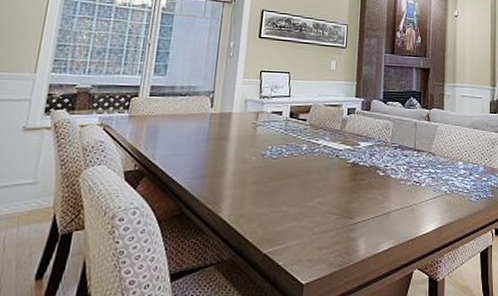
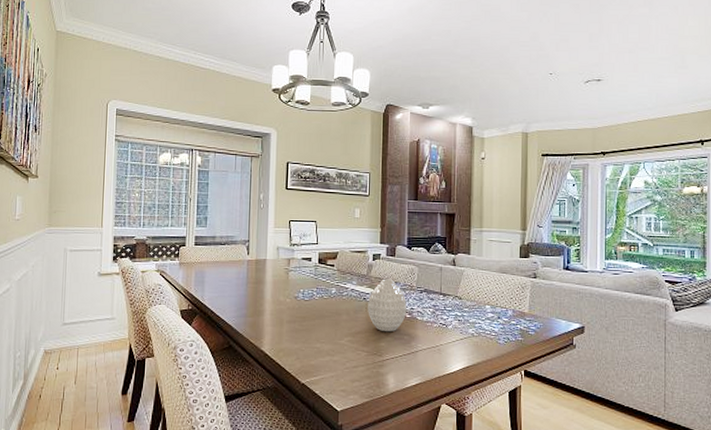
vase: none [340,134,381,192] -> present [368,279,407,332]

